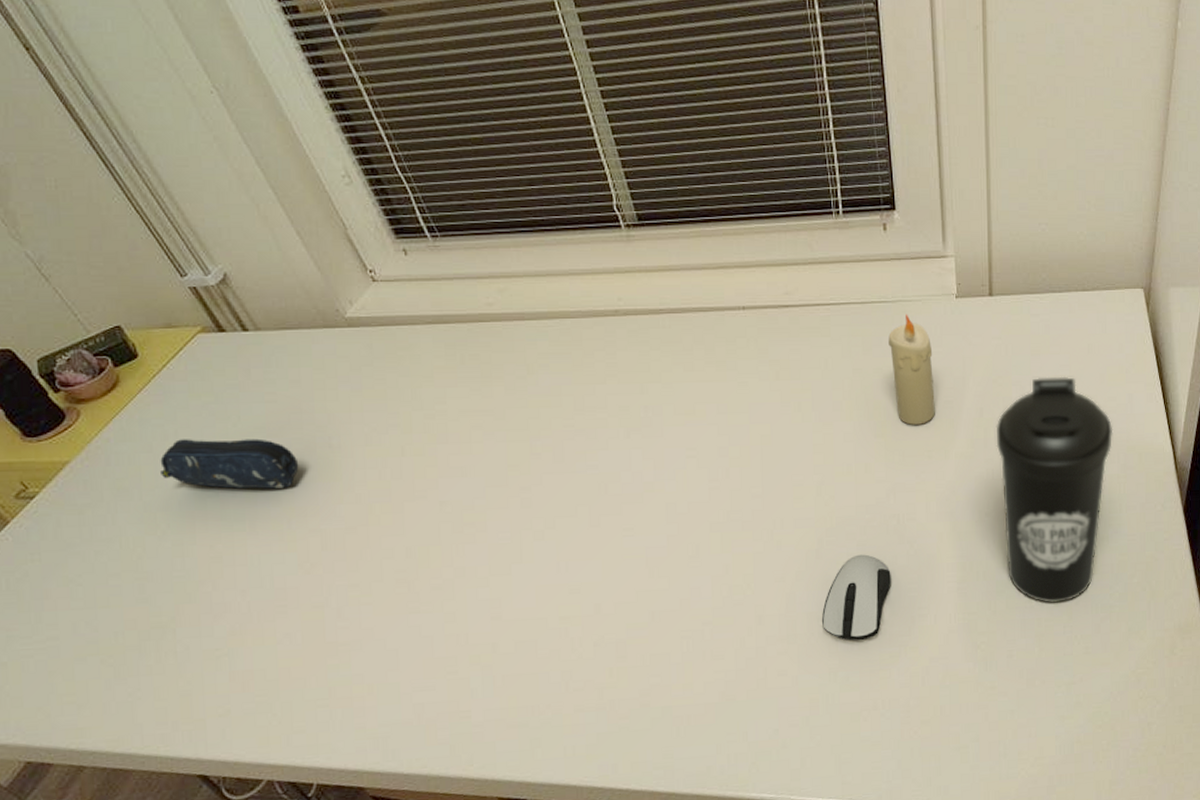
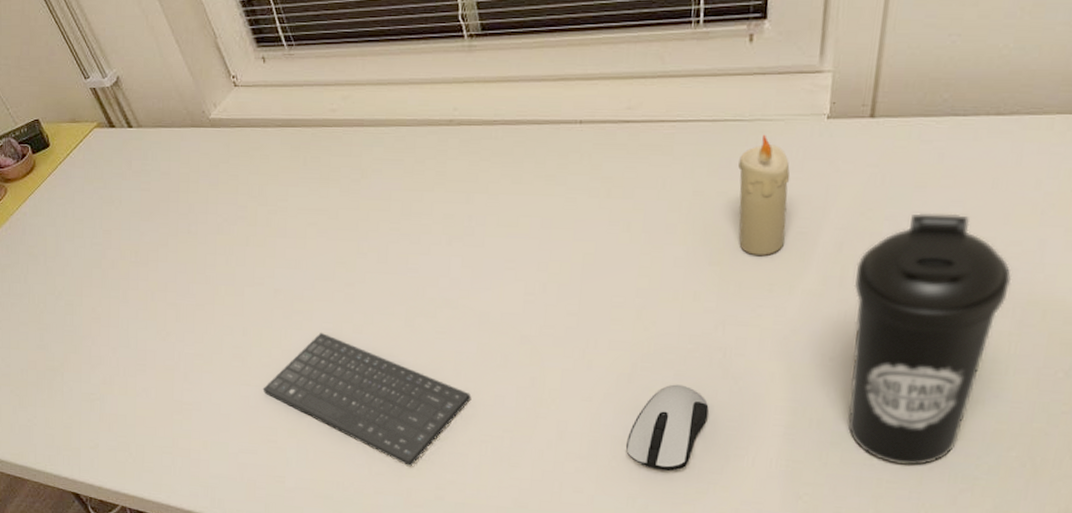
pencil case: present [160,438,299,489] -> none [60,217,163,266]
keyboard: none [435,544,667,677] -> present [262,333,472,467]

